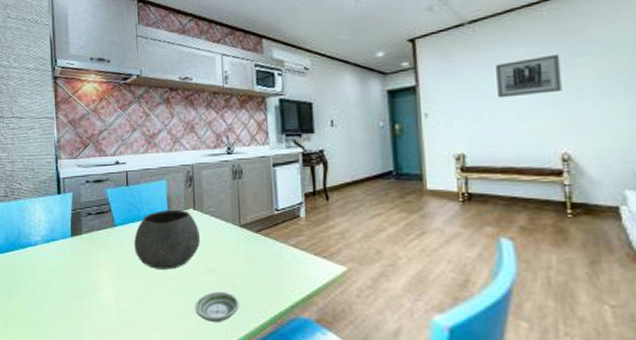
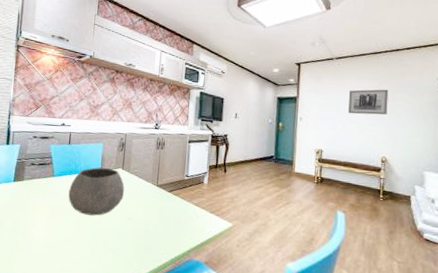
saucer: present [195,291,239,322] -> none [112,235,148,260]

